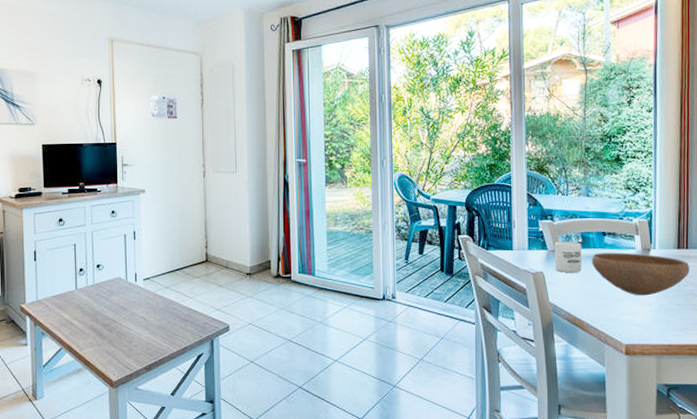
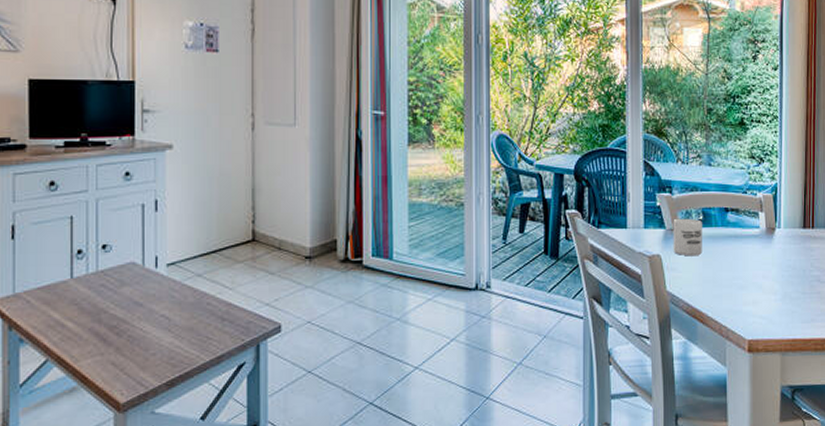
bowl: present [592,252,690,296] -> none [713,232,815,283]

